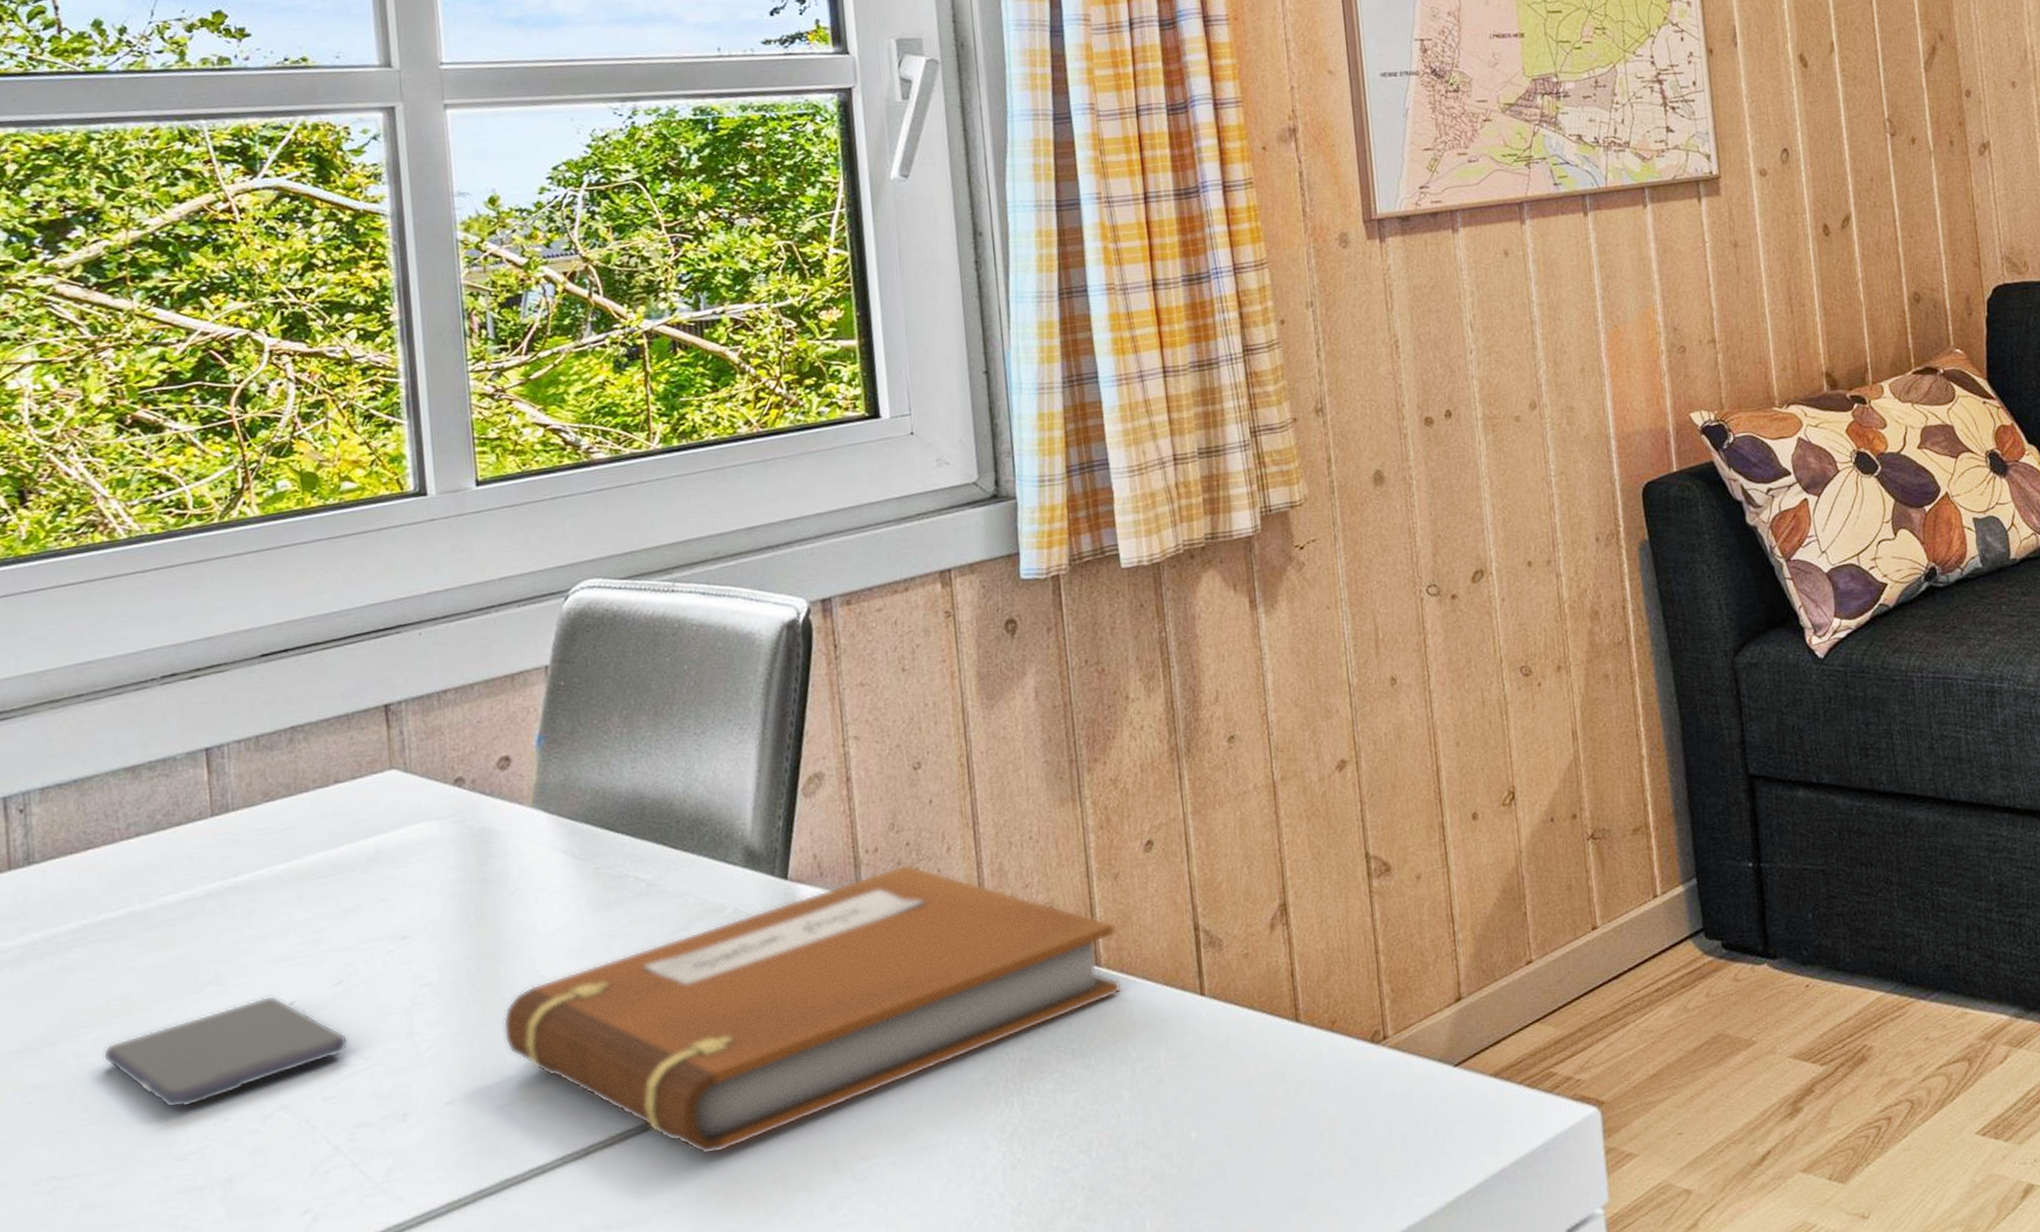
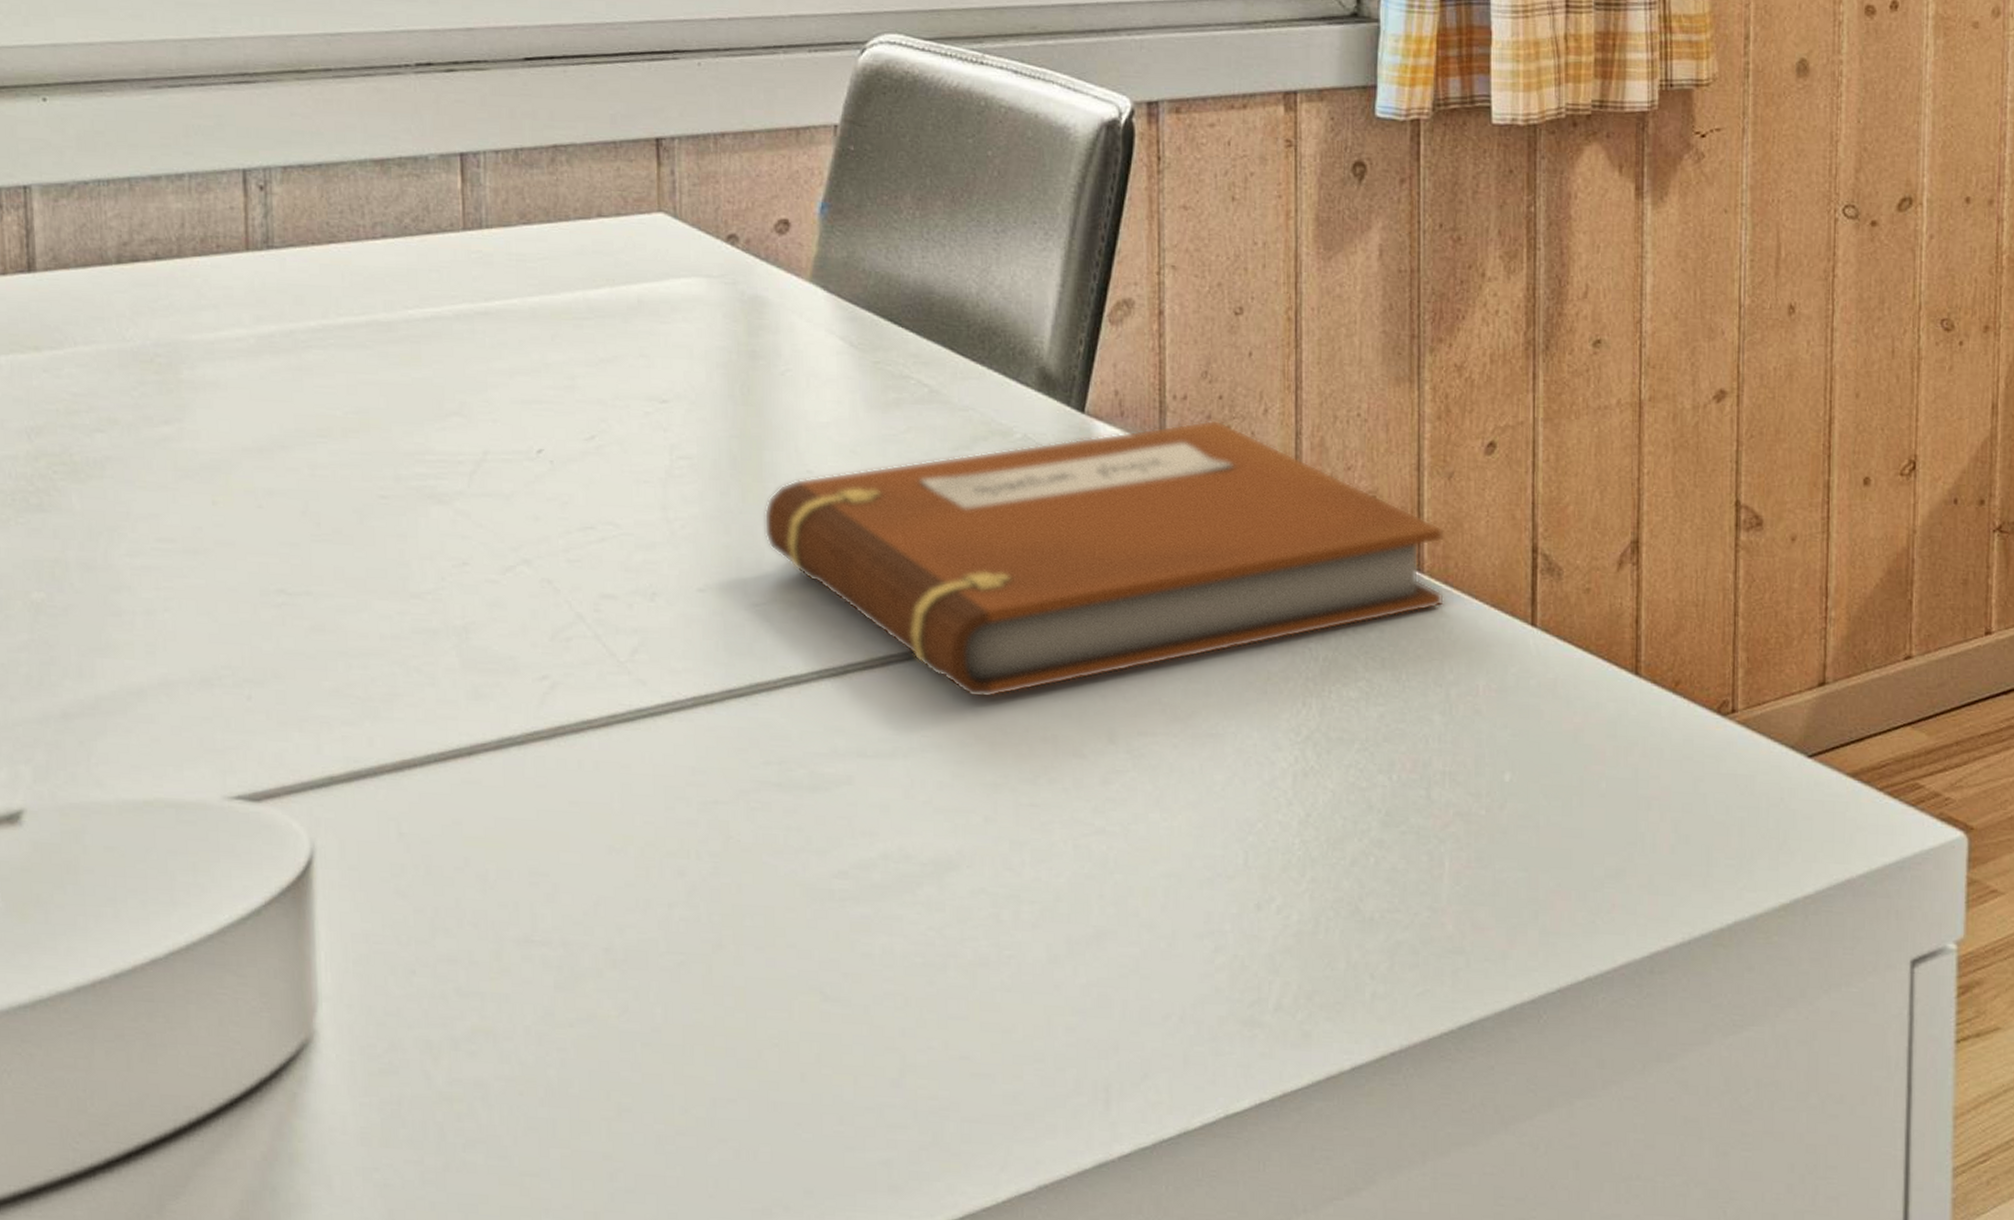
smartphone: present [102,995,349,1109] -> none [338,438,598,543]

